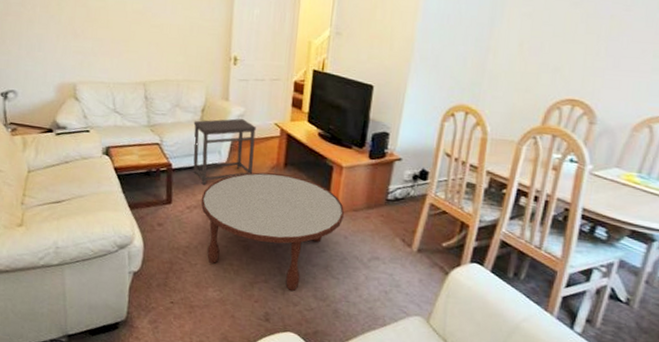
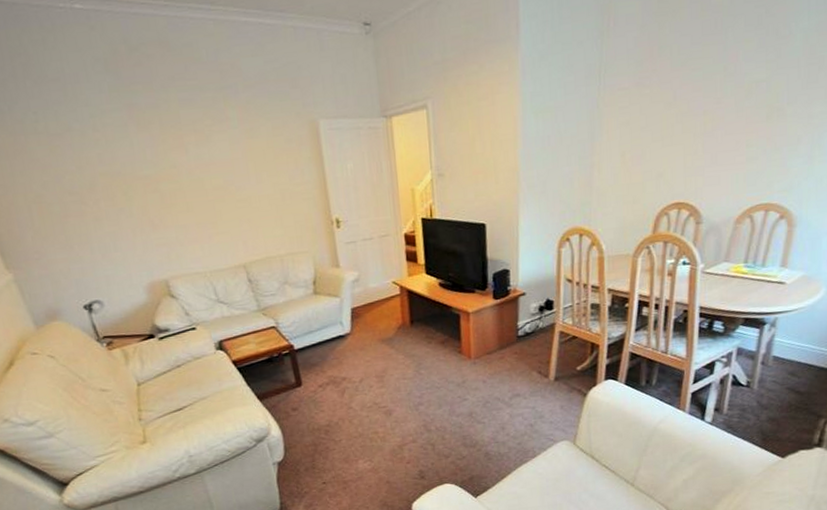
side table: present [193,118,256,185] -> none [307,284,380,360]
coffee table: present [201,172,345,291] -> none [331,332,480,444]

